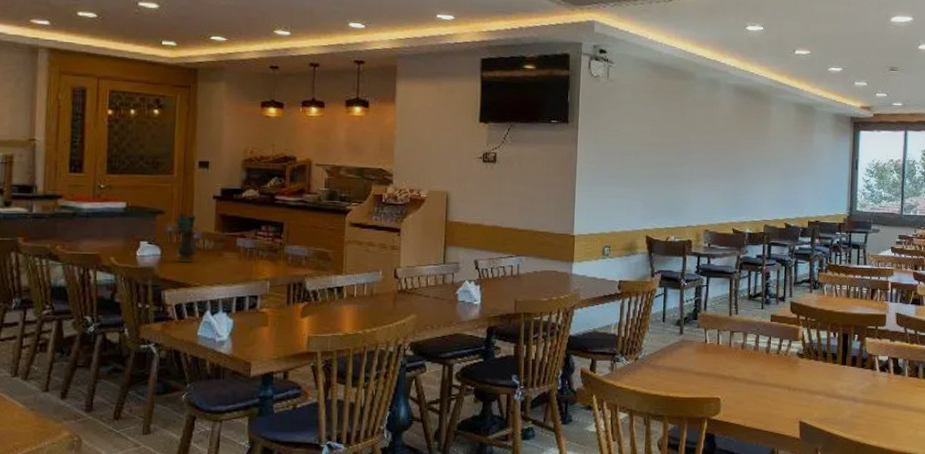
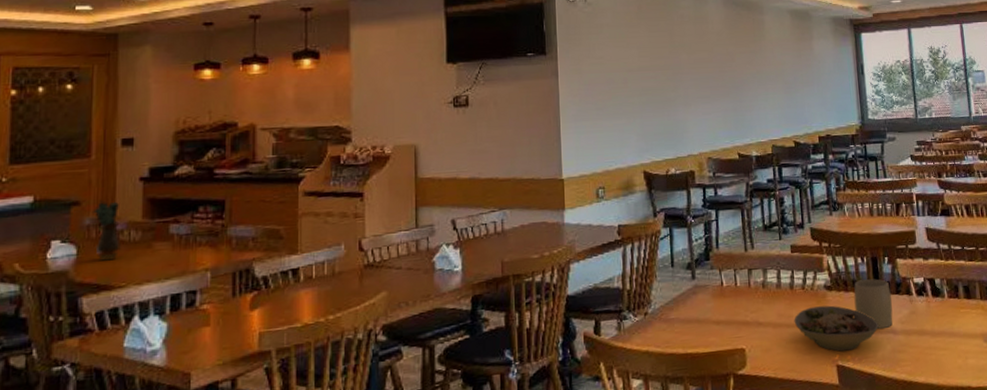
salad: none [766,370,842,411] -> present [794,305,879,352]
mug: none [822,352,857,397] -> present [853,279,893,330]

